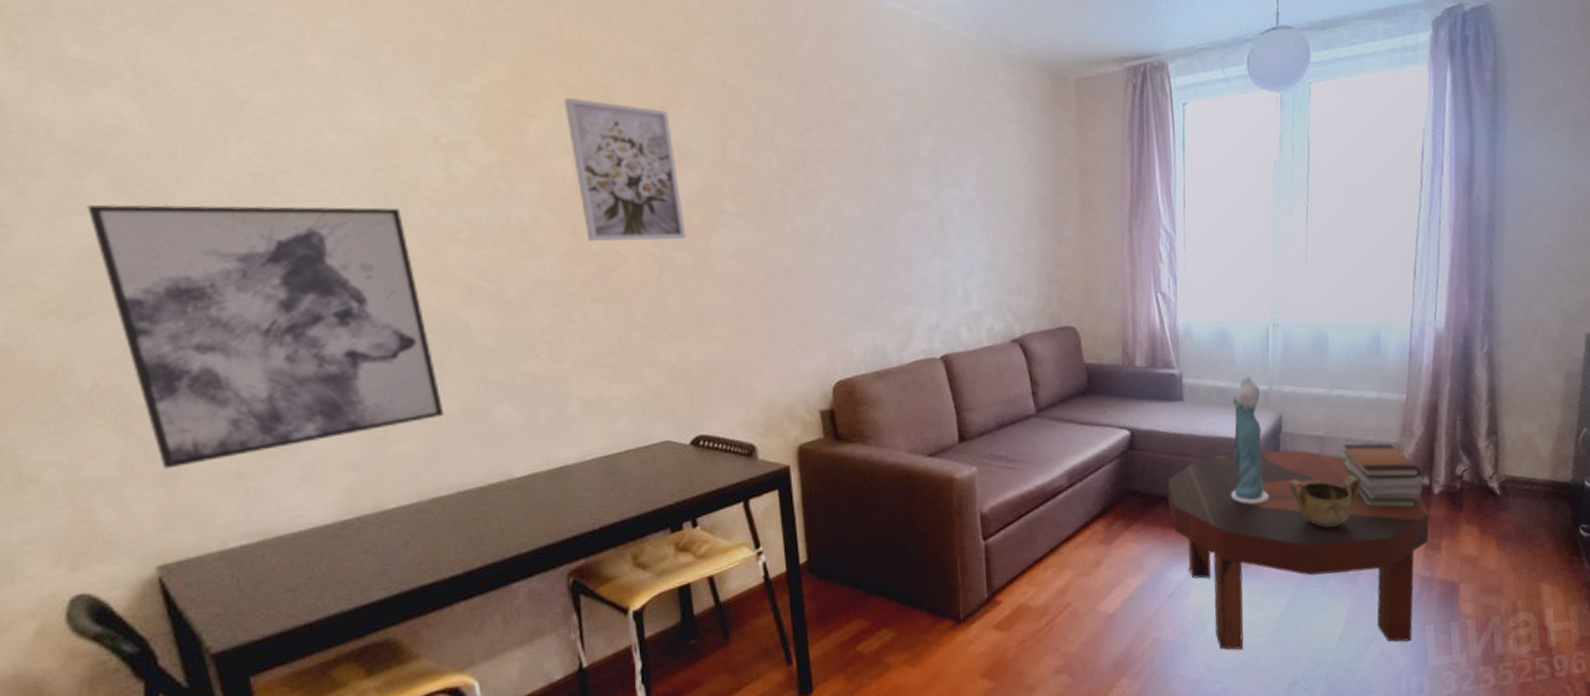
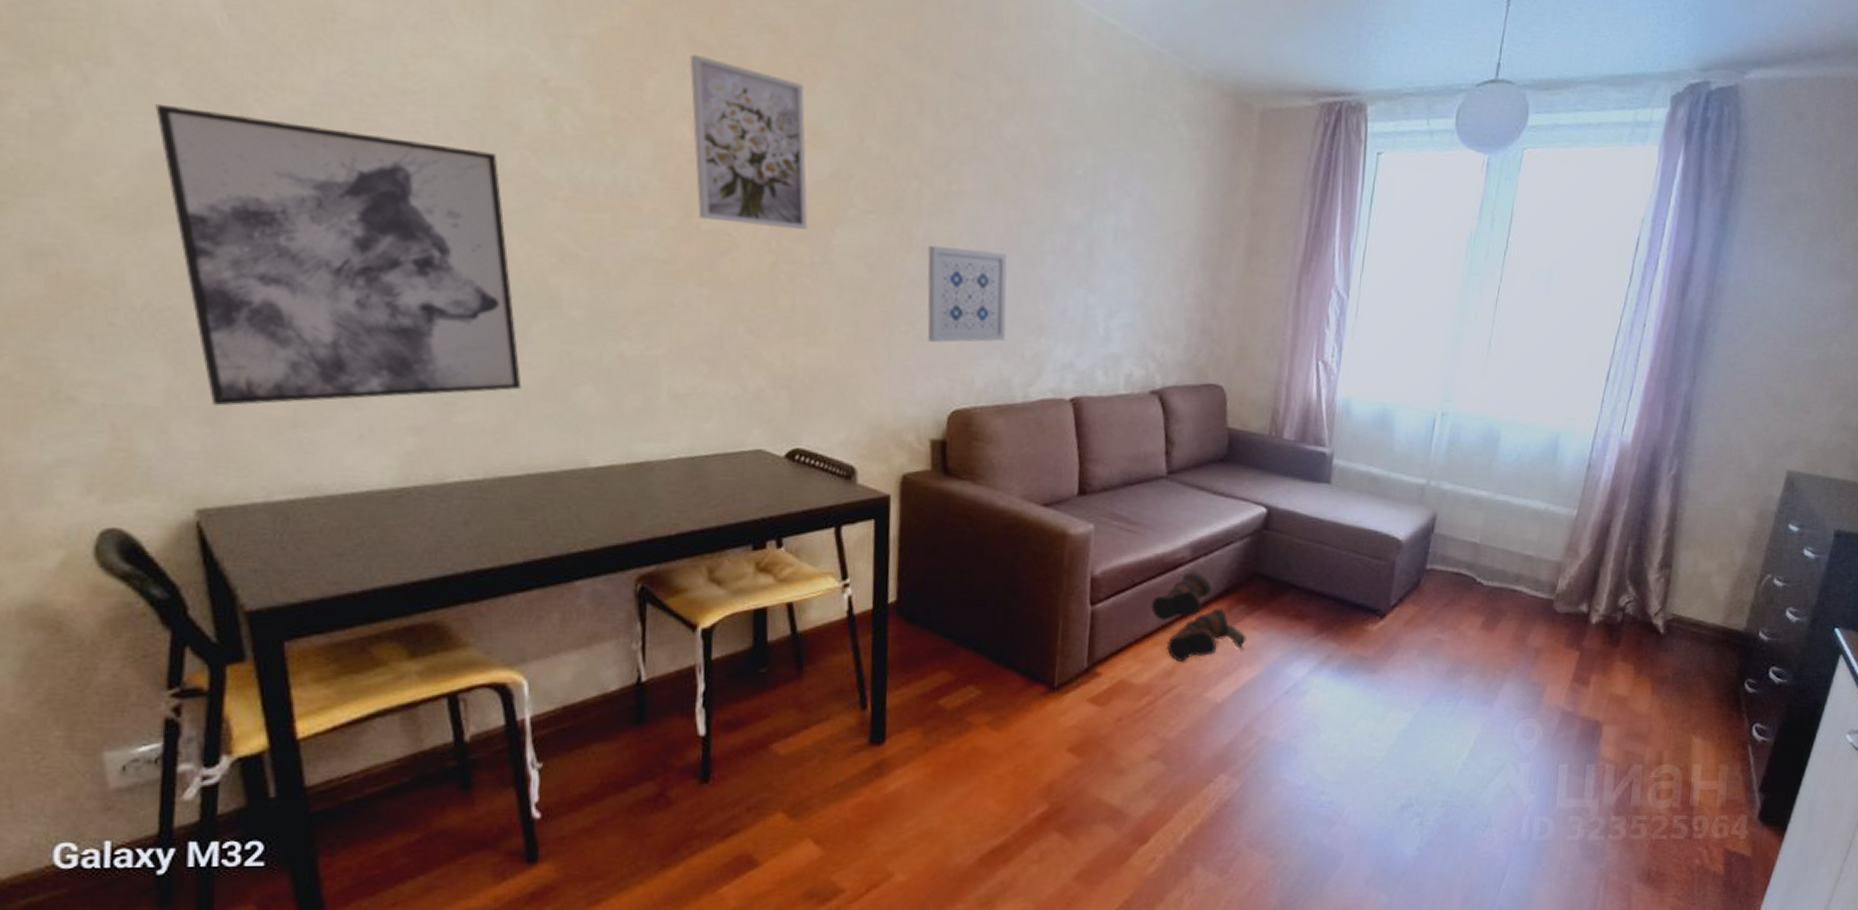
wall art: none [796,235,876,323] -> present [927,245,1008,343]
boots: none [1037,496,1128,582] -> present [1151,571,1246,663]
coffee table: present [1167,450,1430,650] -> none [1298,548,1582,779]
dress: present [1231,375,1270,505] -> none [1368,465,1416,608]
ceramic bowl: present [1289,475,1361,527] -> none [1433,587,1513,643]
book stack: present [1342,442,1423,509] -> none [1496,555,1581,636]

